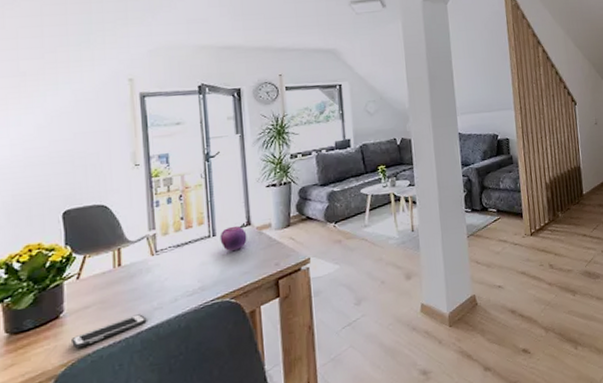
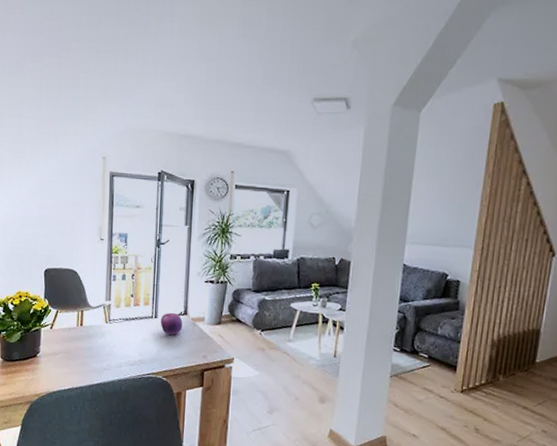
cell phone: present [72,314,147,349] -> none [43,369,97,385]

